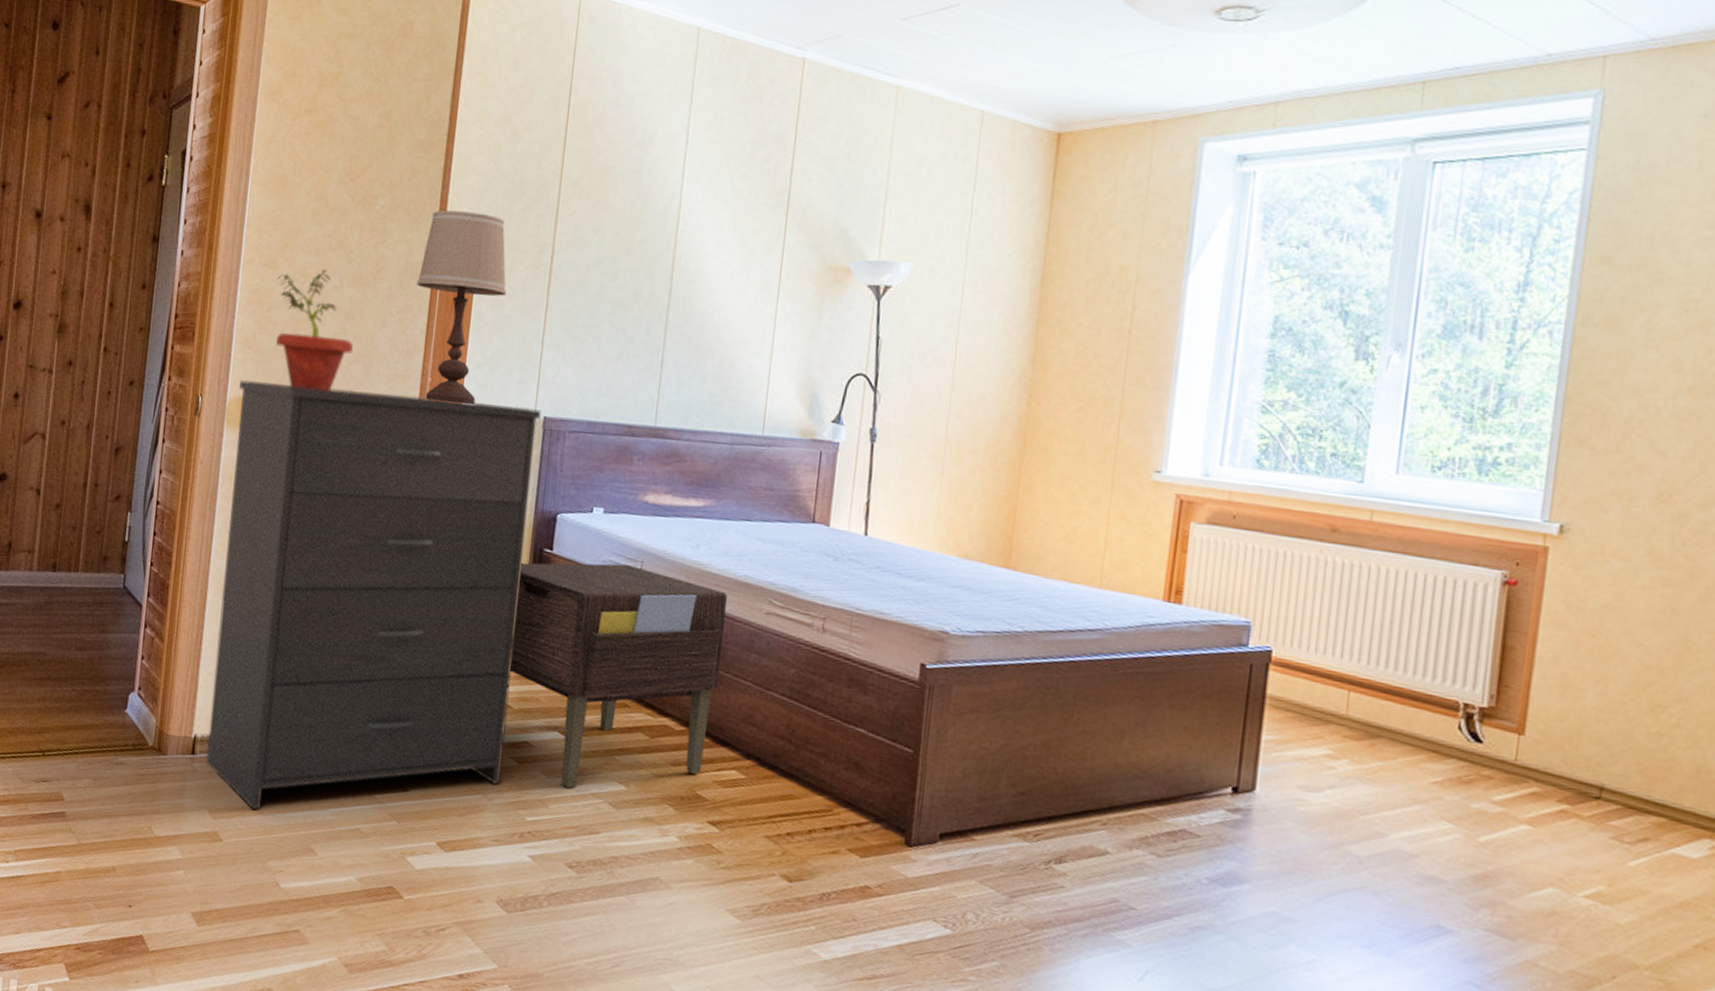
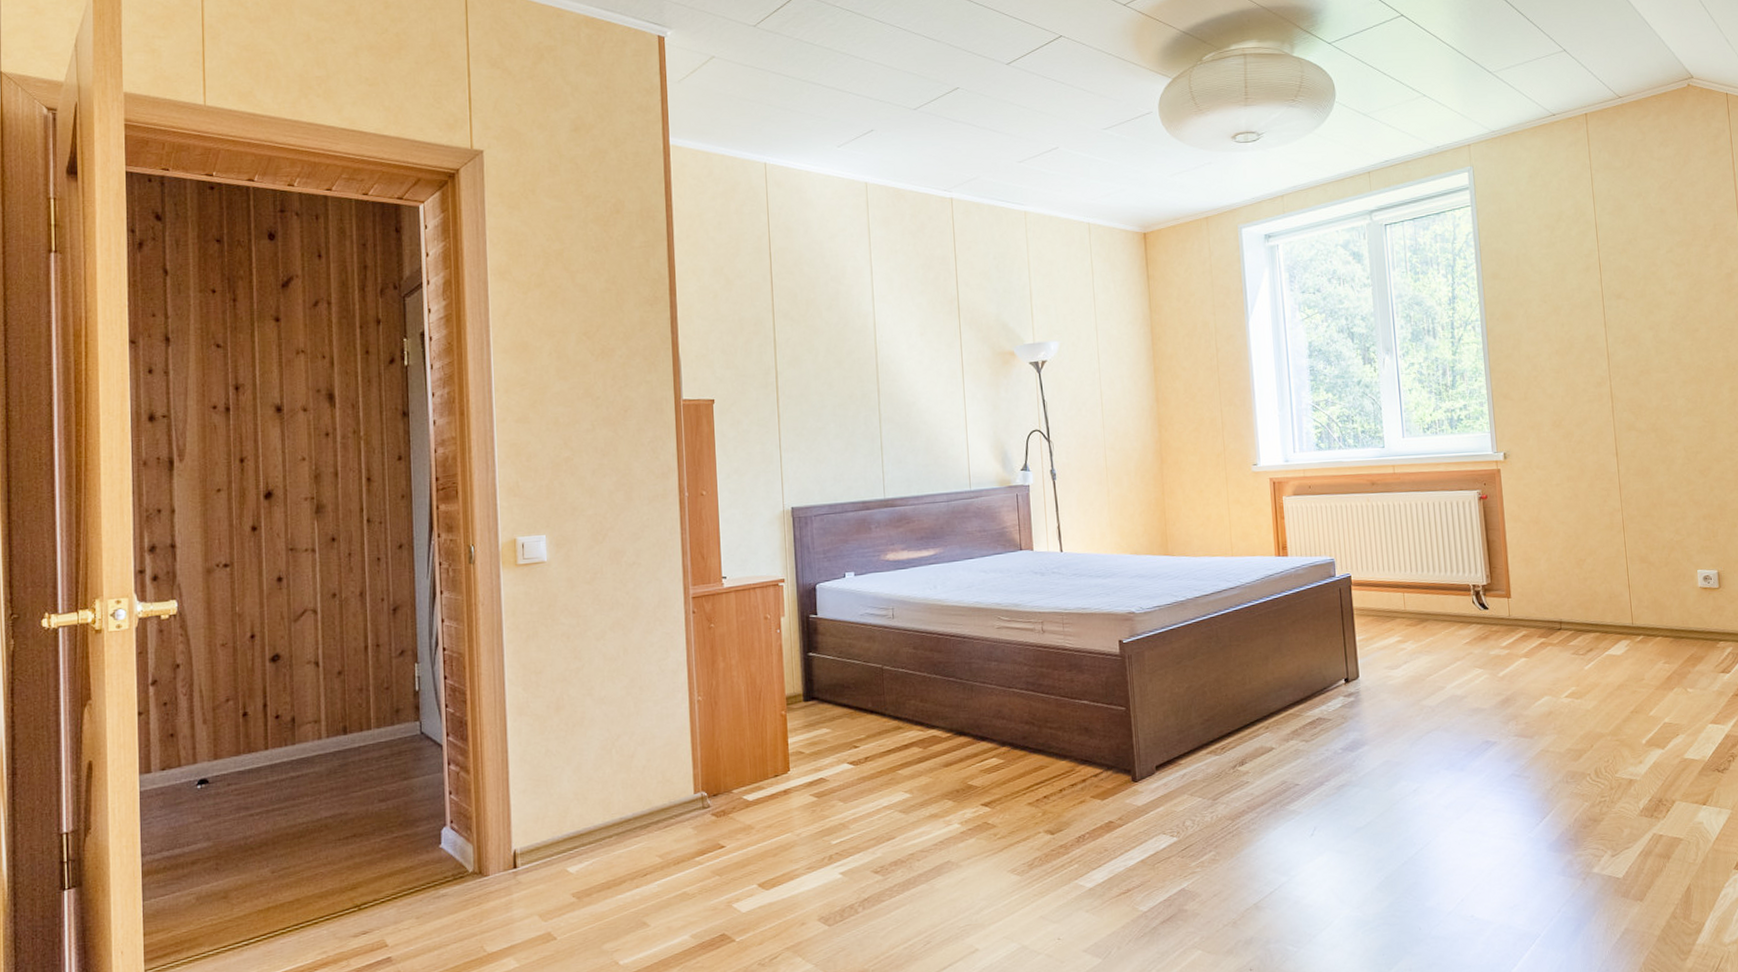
dresser: present [206,380,542,810] -> none [509,502,805,902]
potted plant: present [276,268,353,391] -> none [531,416,613,522]
table lamp: present [417,210,507,405] -> none [662,350,743,512]
nightstand: present [510,562,727,788] -> none [792,613,971,808]

